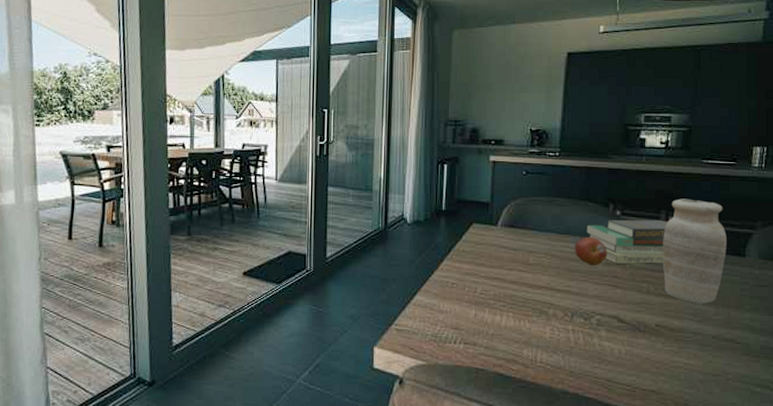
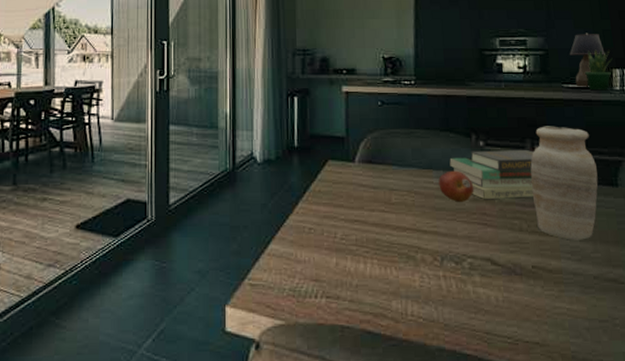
table lamp: none [712,111,748,164] -> present [570,33,605,88]
planter: none [726,128,754,167] -> present [585,51,612,91]

